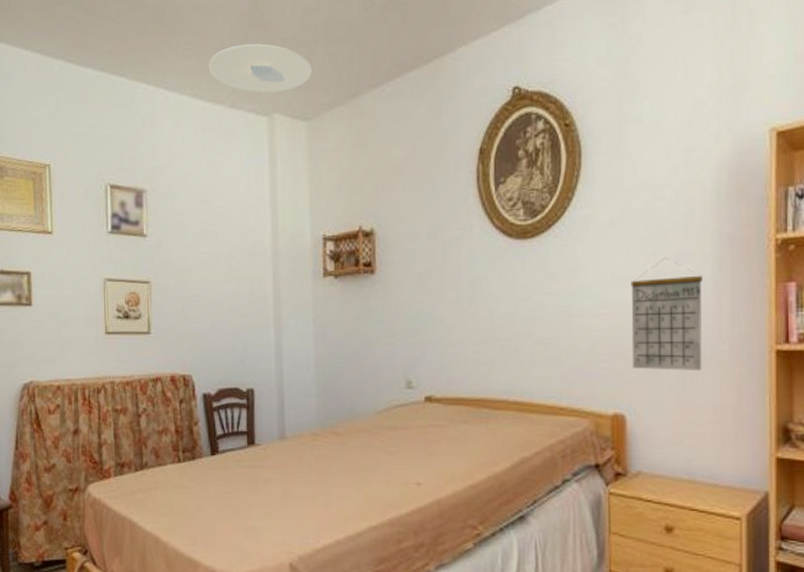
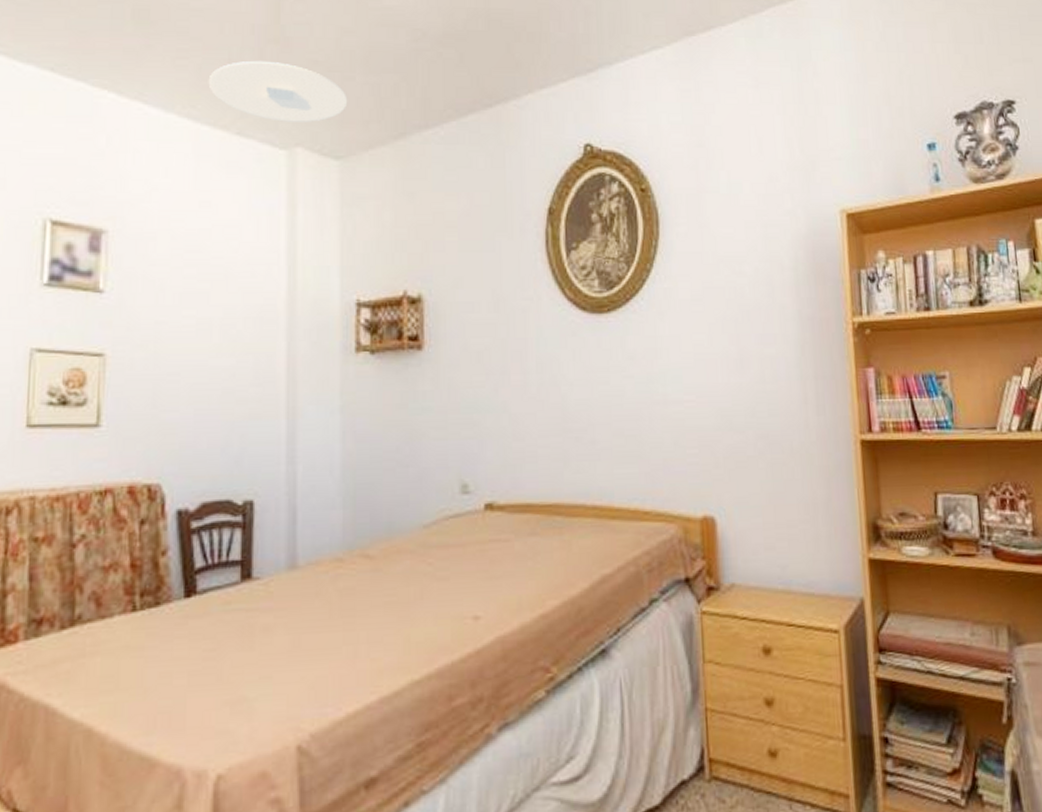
calendar: present [631,258,702,371] -> none [715,340,791,465]

